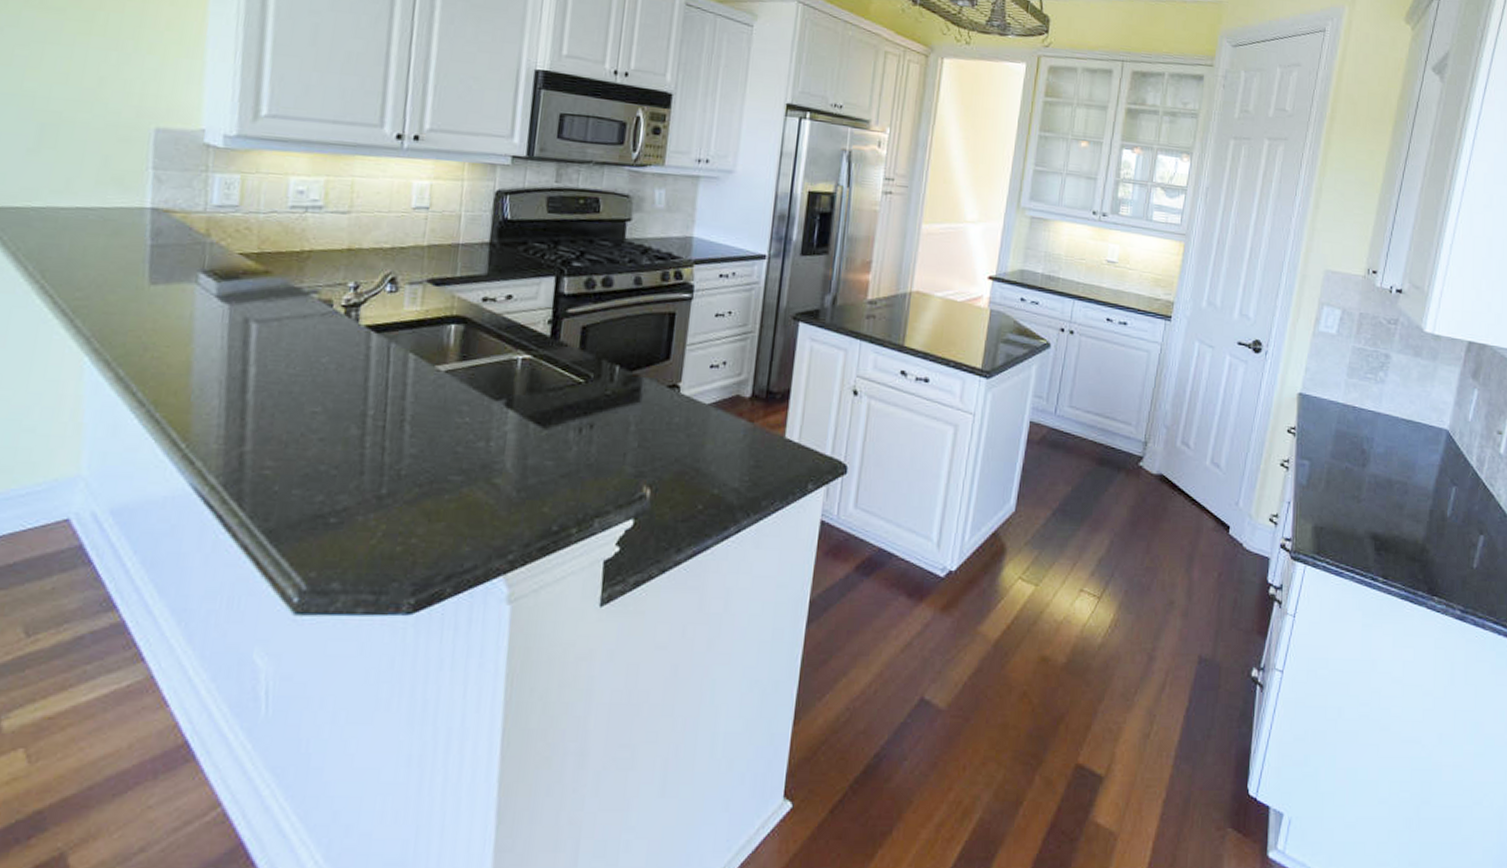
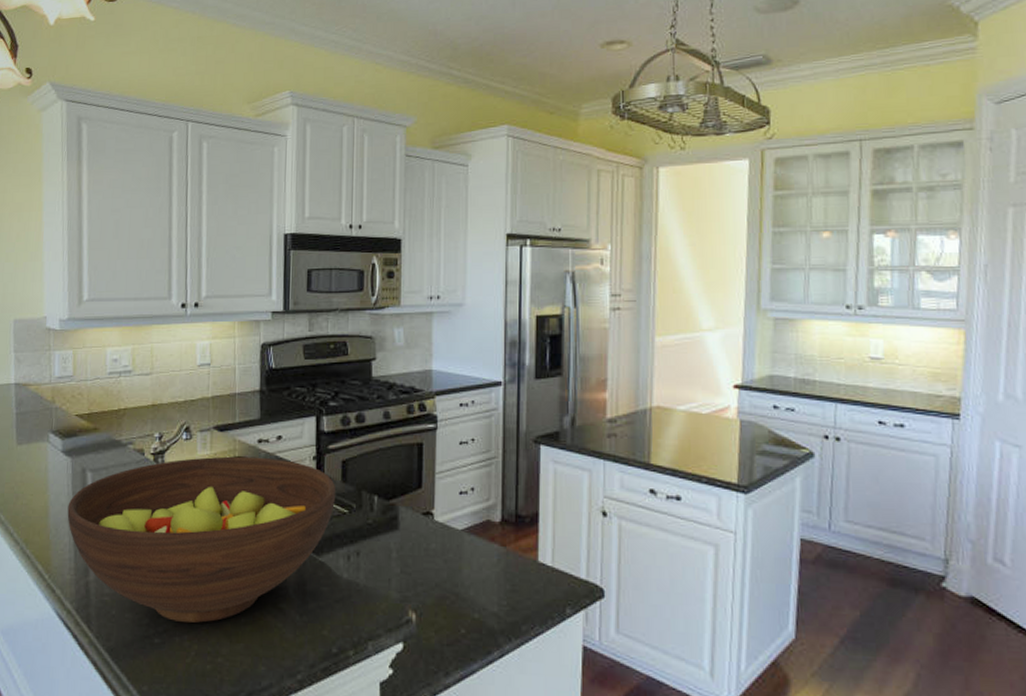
fruit bowl: none [218,313,572,501] -> present [67,456,336,623]

